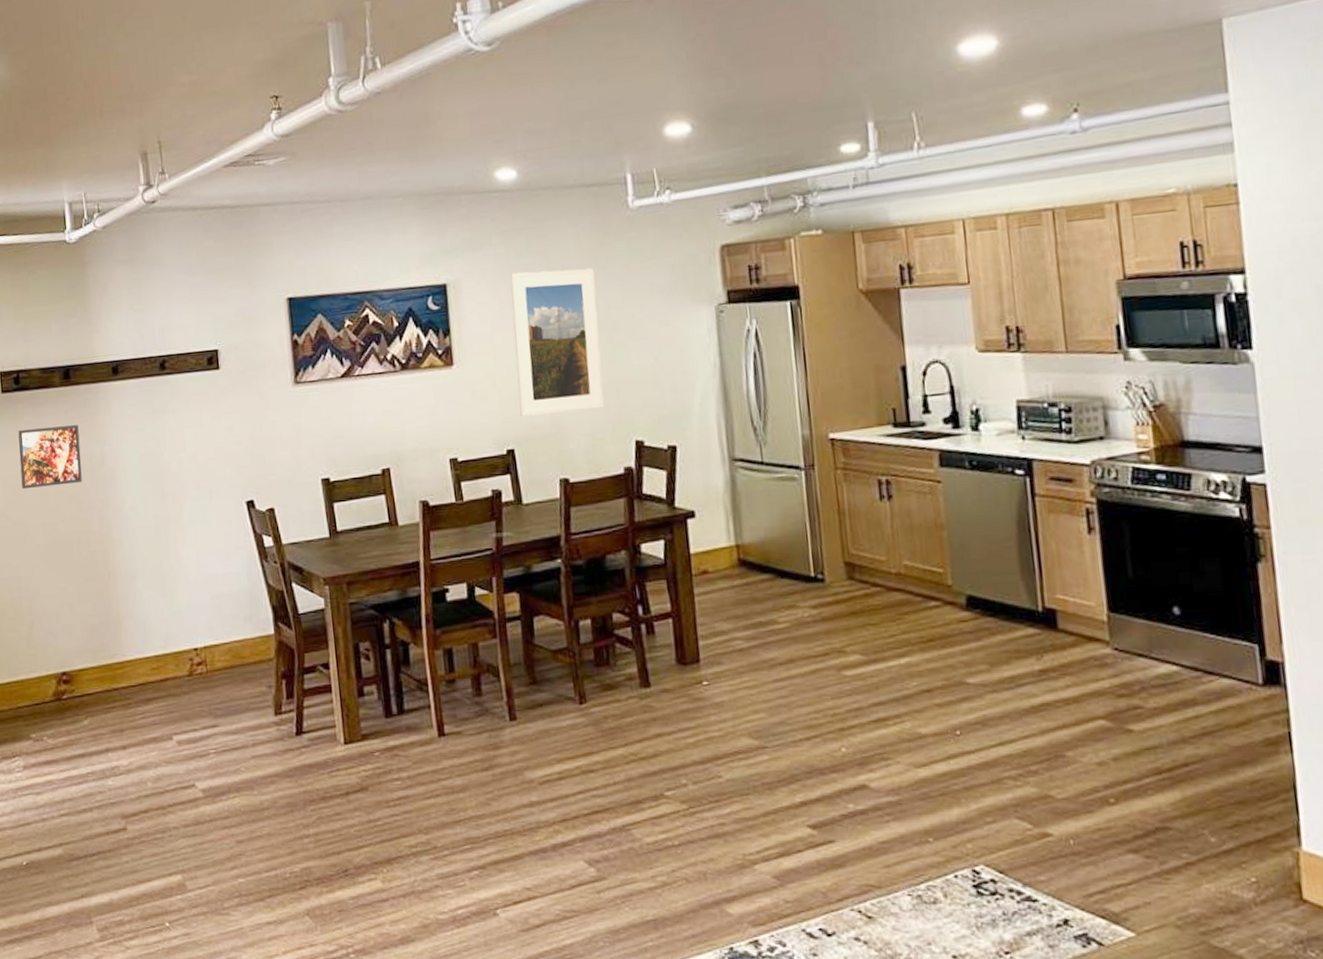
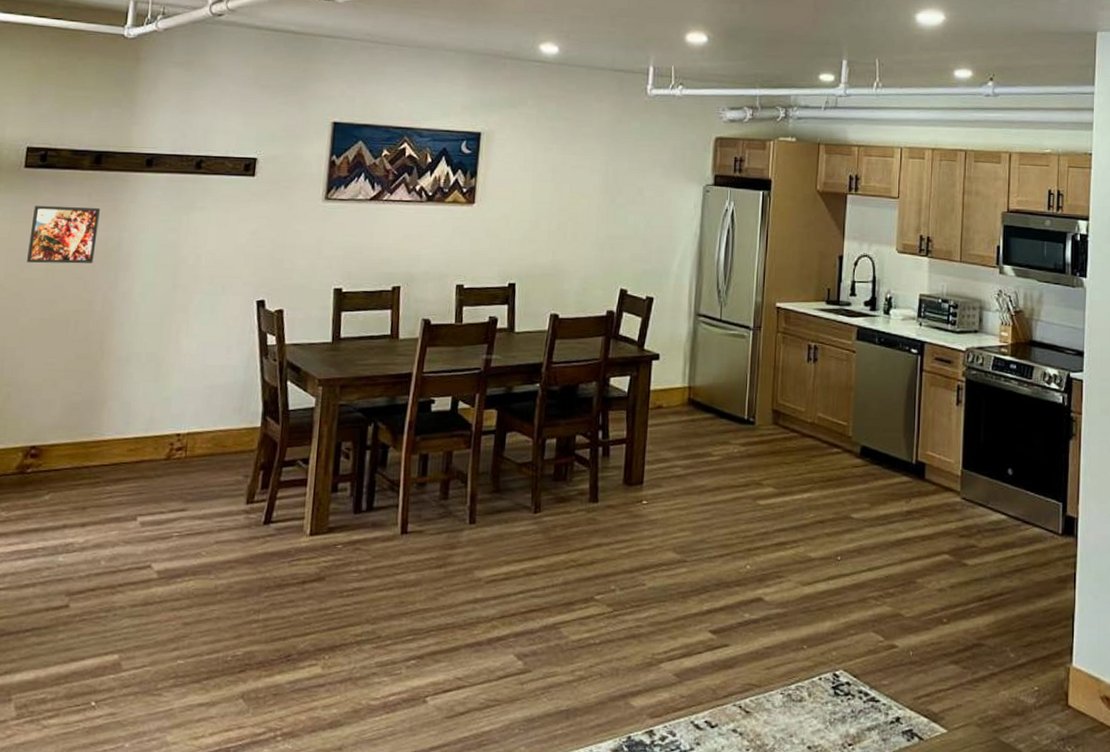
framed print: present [509,268,605,417] -> none [526,132,610,258]

